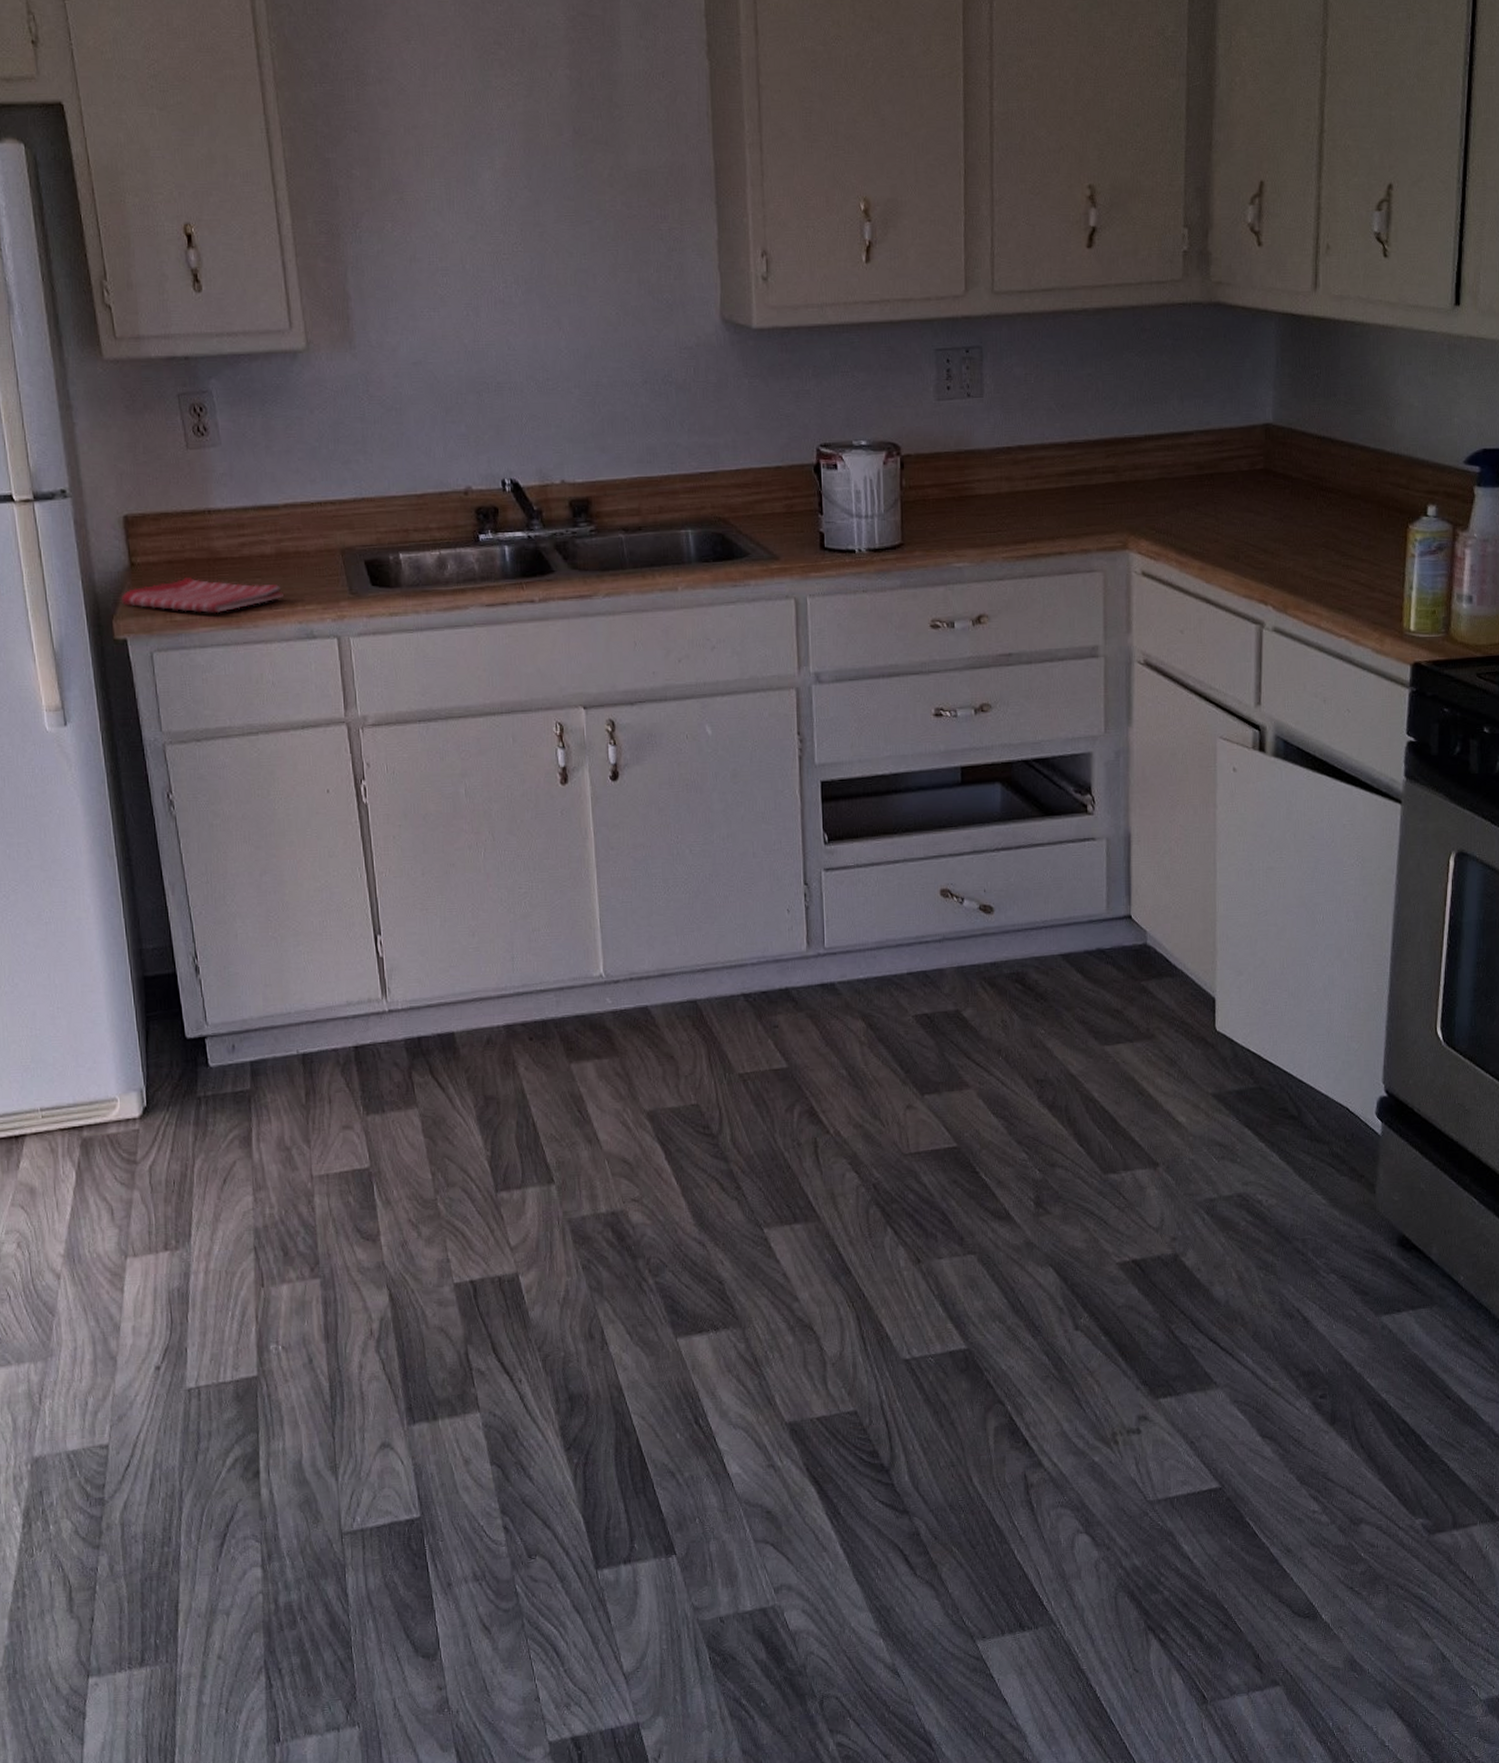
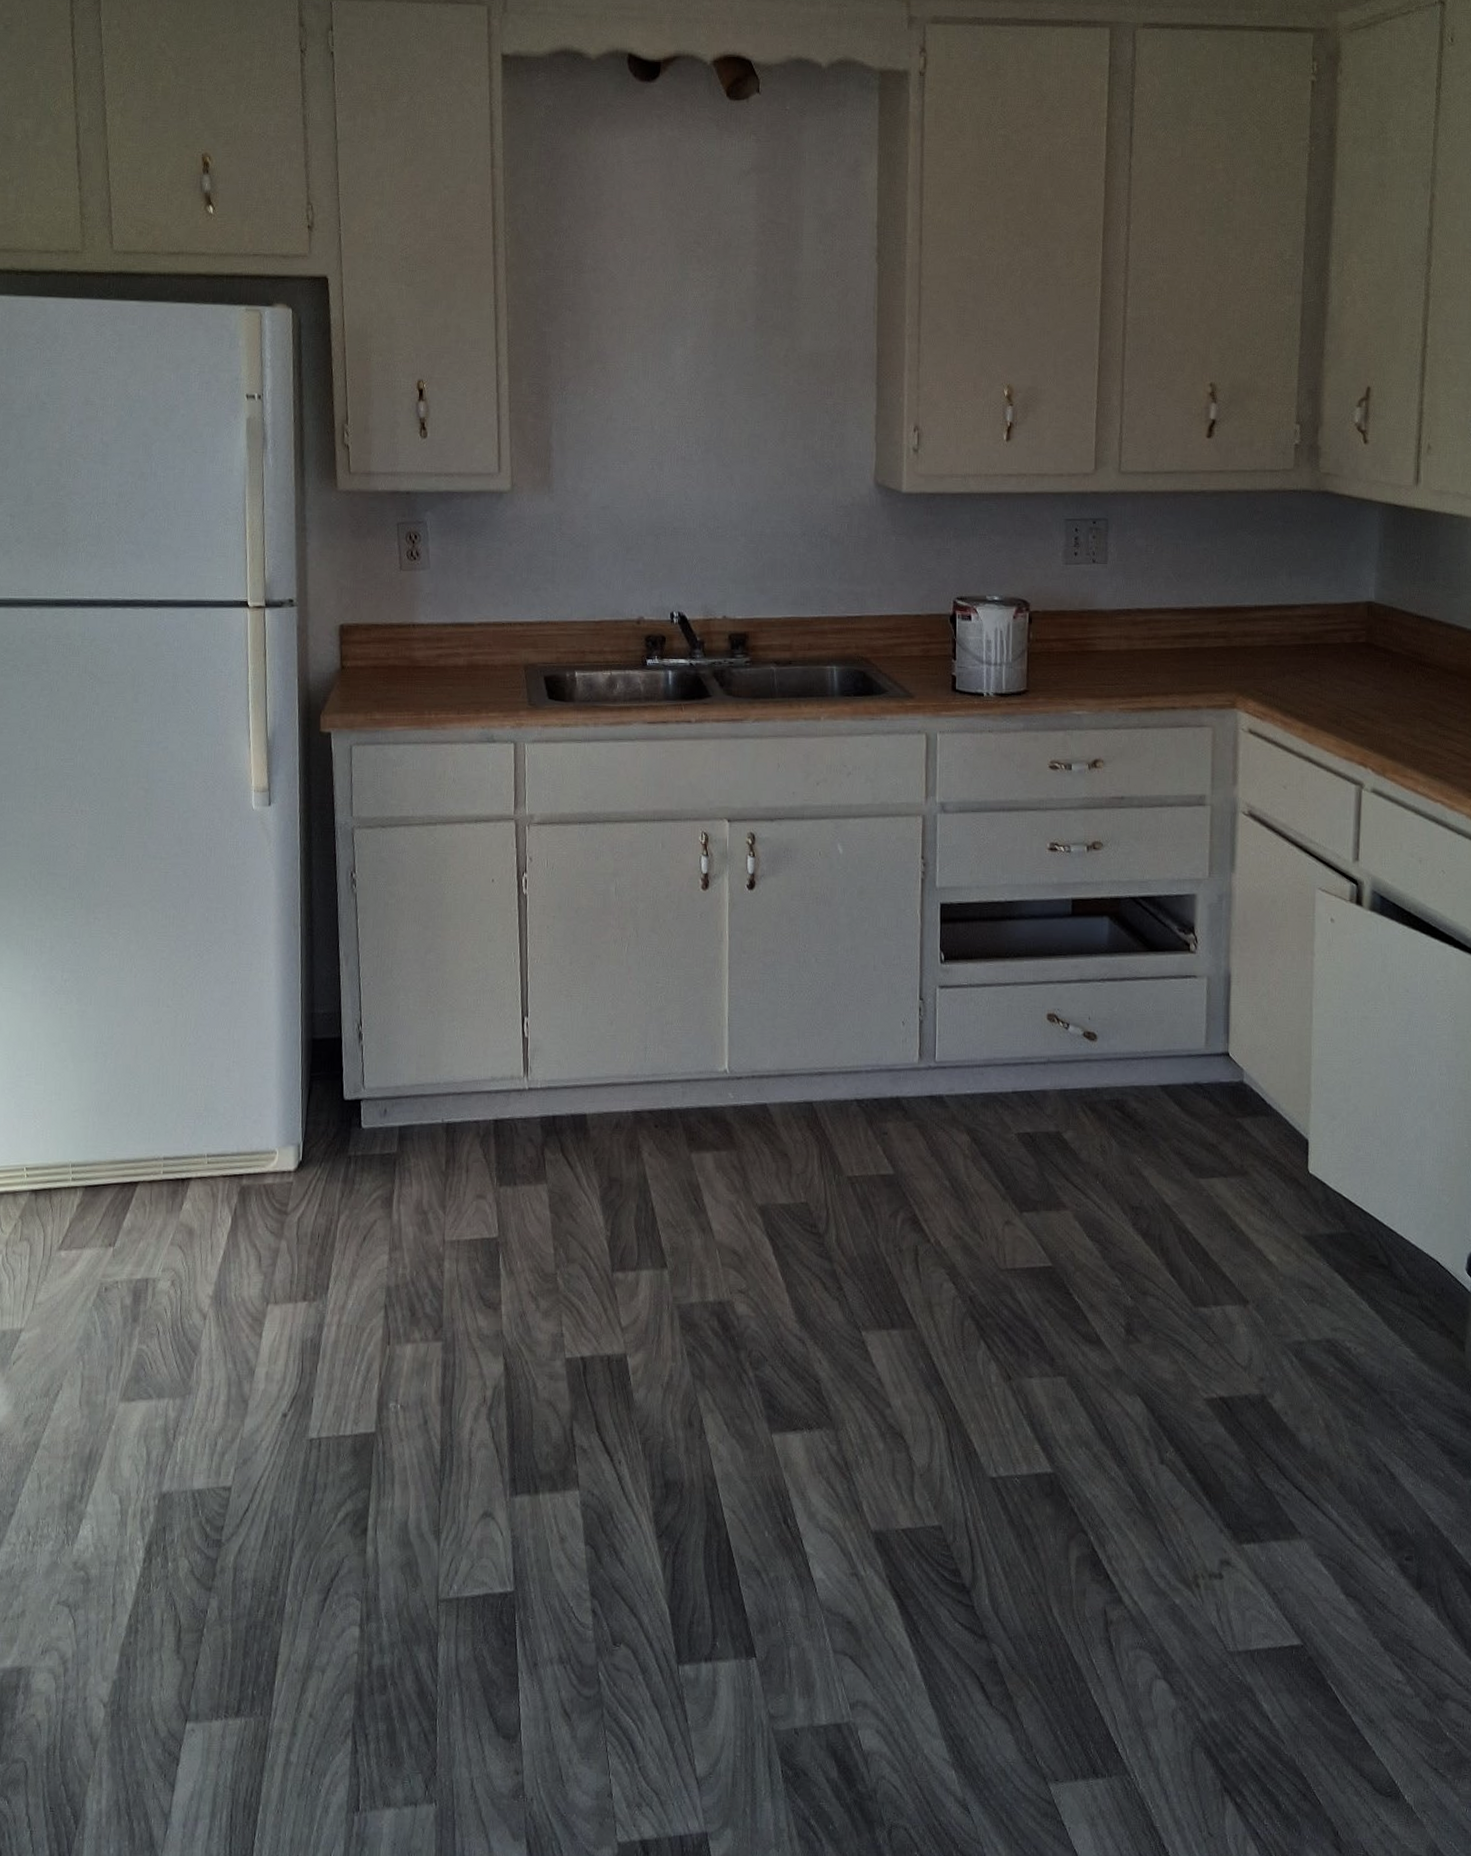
dish towel: present [122,576,284,614] -> none [330,681,471,715]

